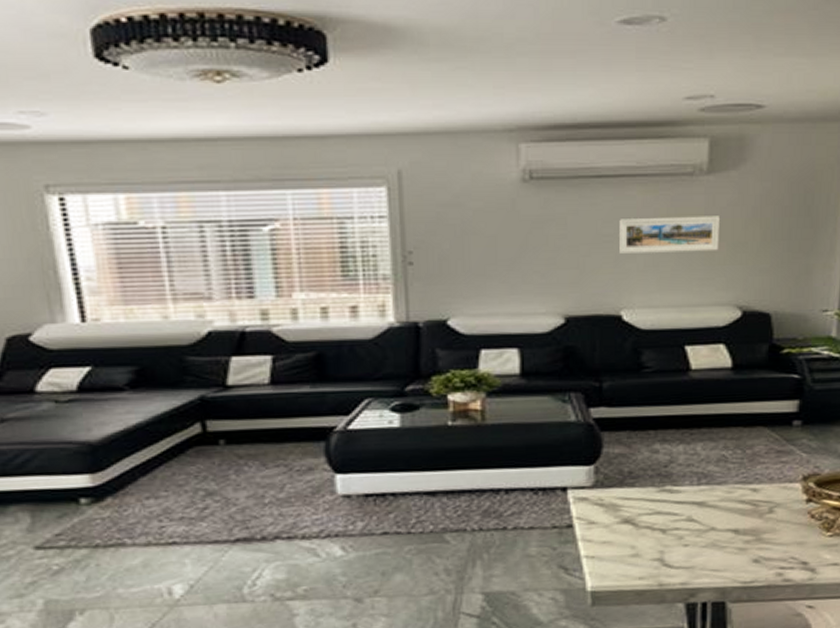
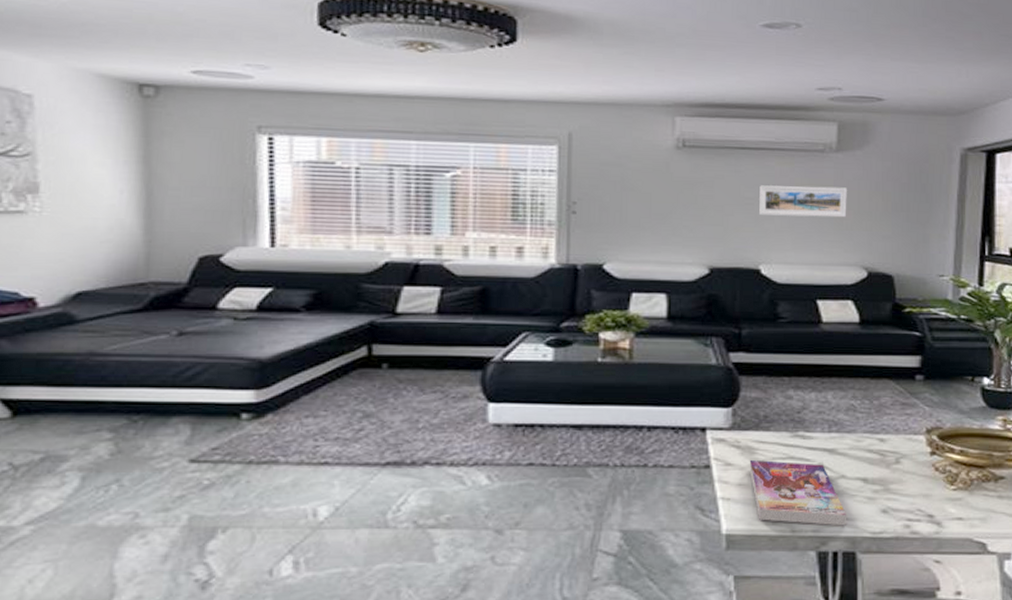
book: none [614,517,716,578] -> present [749,460,846,526]

